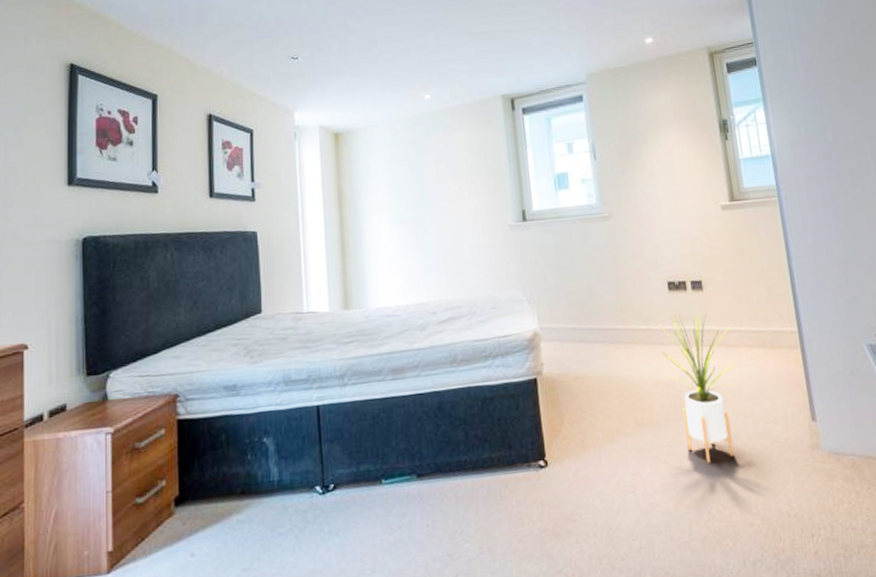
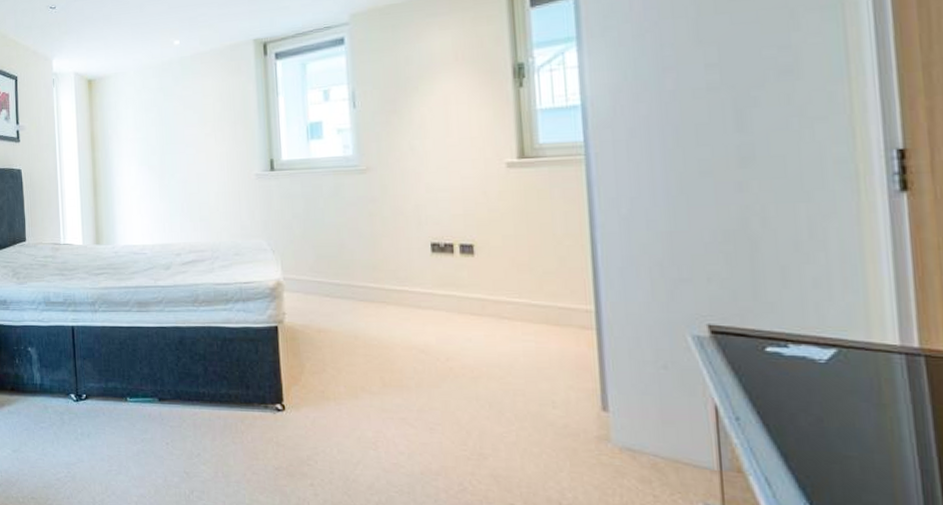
house plant: present [657,306,738,463] -> none [415,271,512,435]

